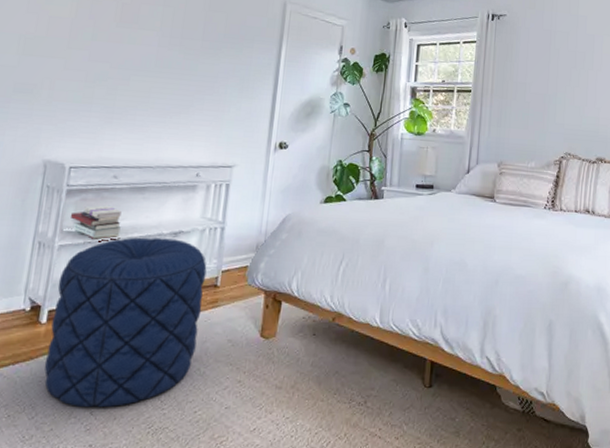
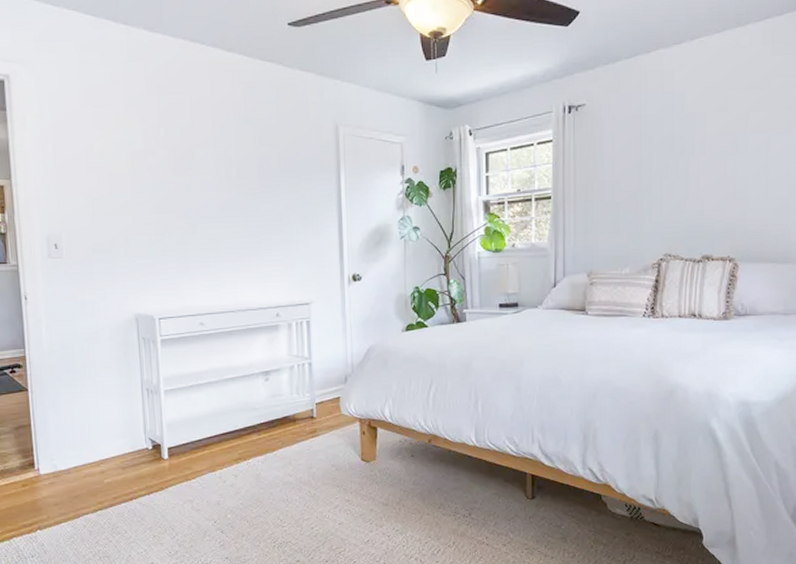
pouf: present [44,237,207,408] -> none [171,377,303,528]
books: present [70,205,121,239] -> none [168,351,216,383]

